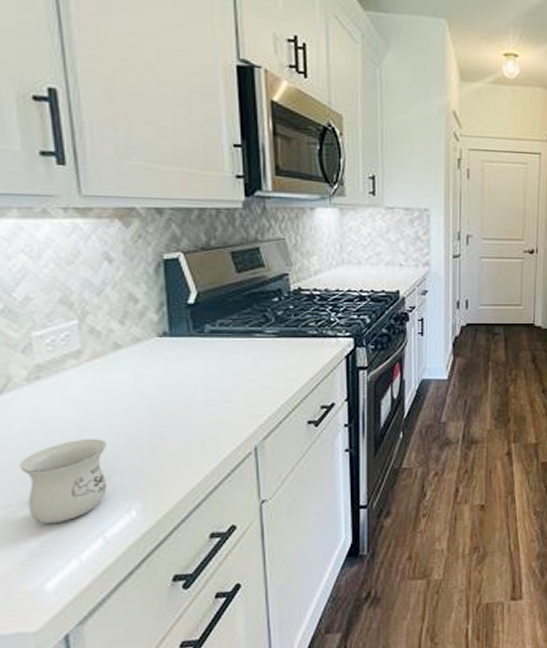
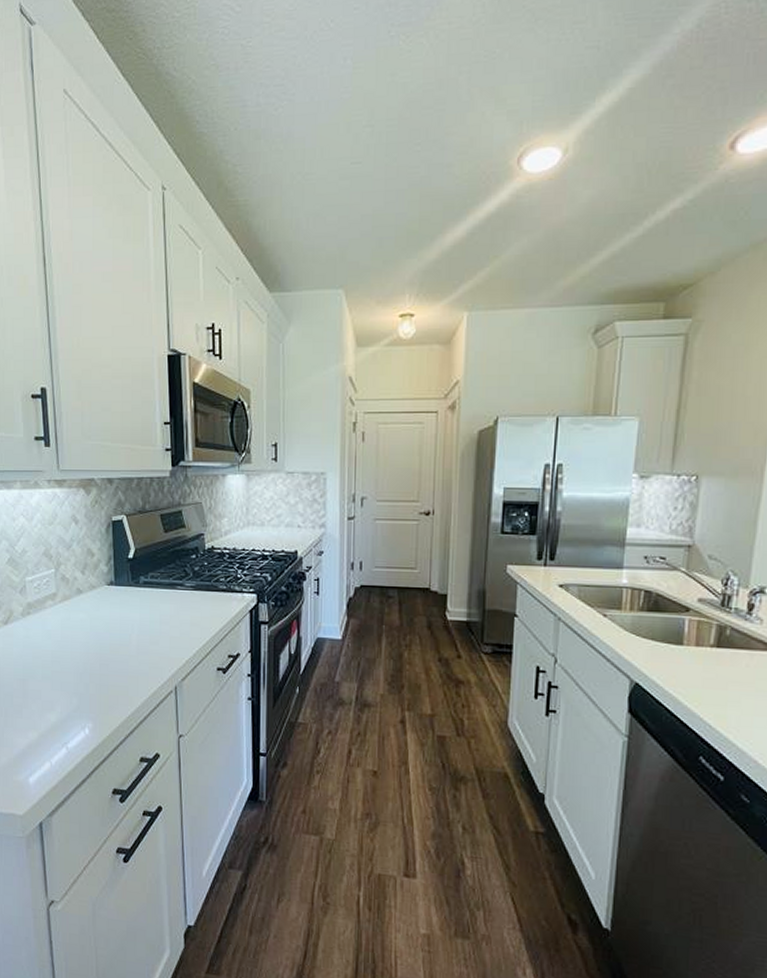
mug: present [19,439,107,525] -> none [16,665,70,731]

